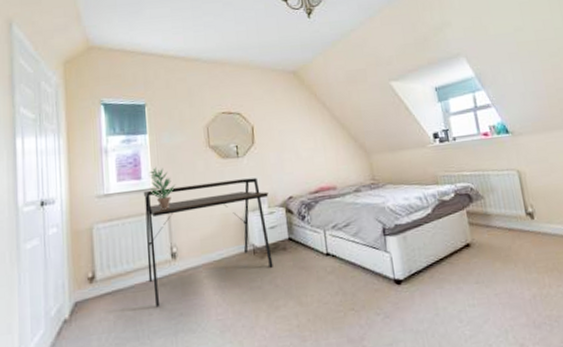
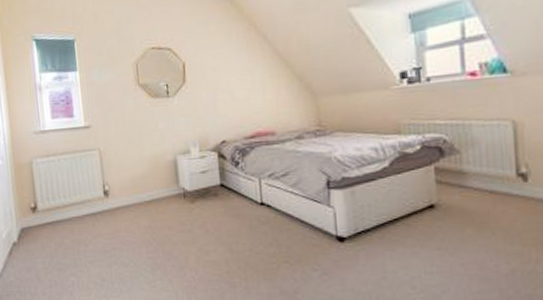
desk: present [143,177,273,308] -> none [75,119,204,240]
potted plant: present [148,167,176,210] -> none [80,105,106,148]

